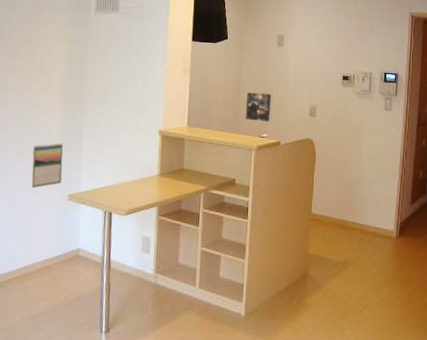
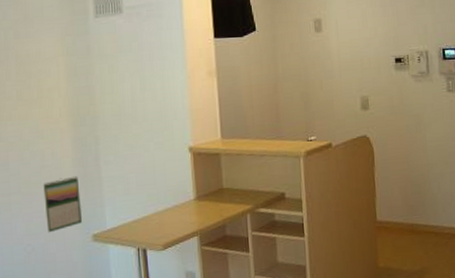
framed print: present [245,92,273,123] -> none [285,88,319,124]

